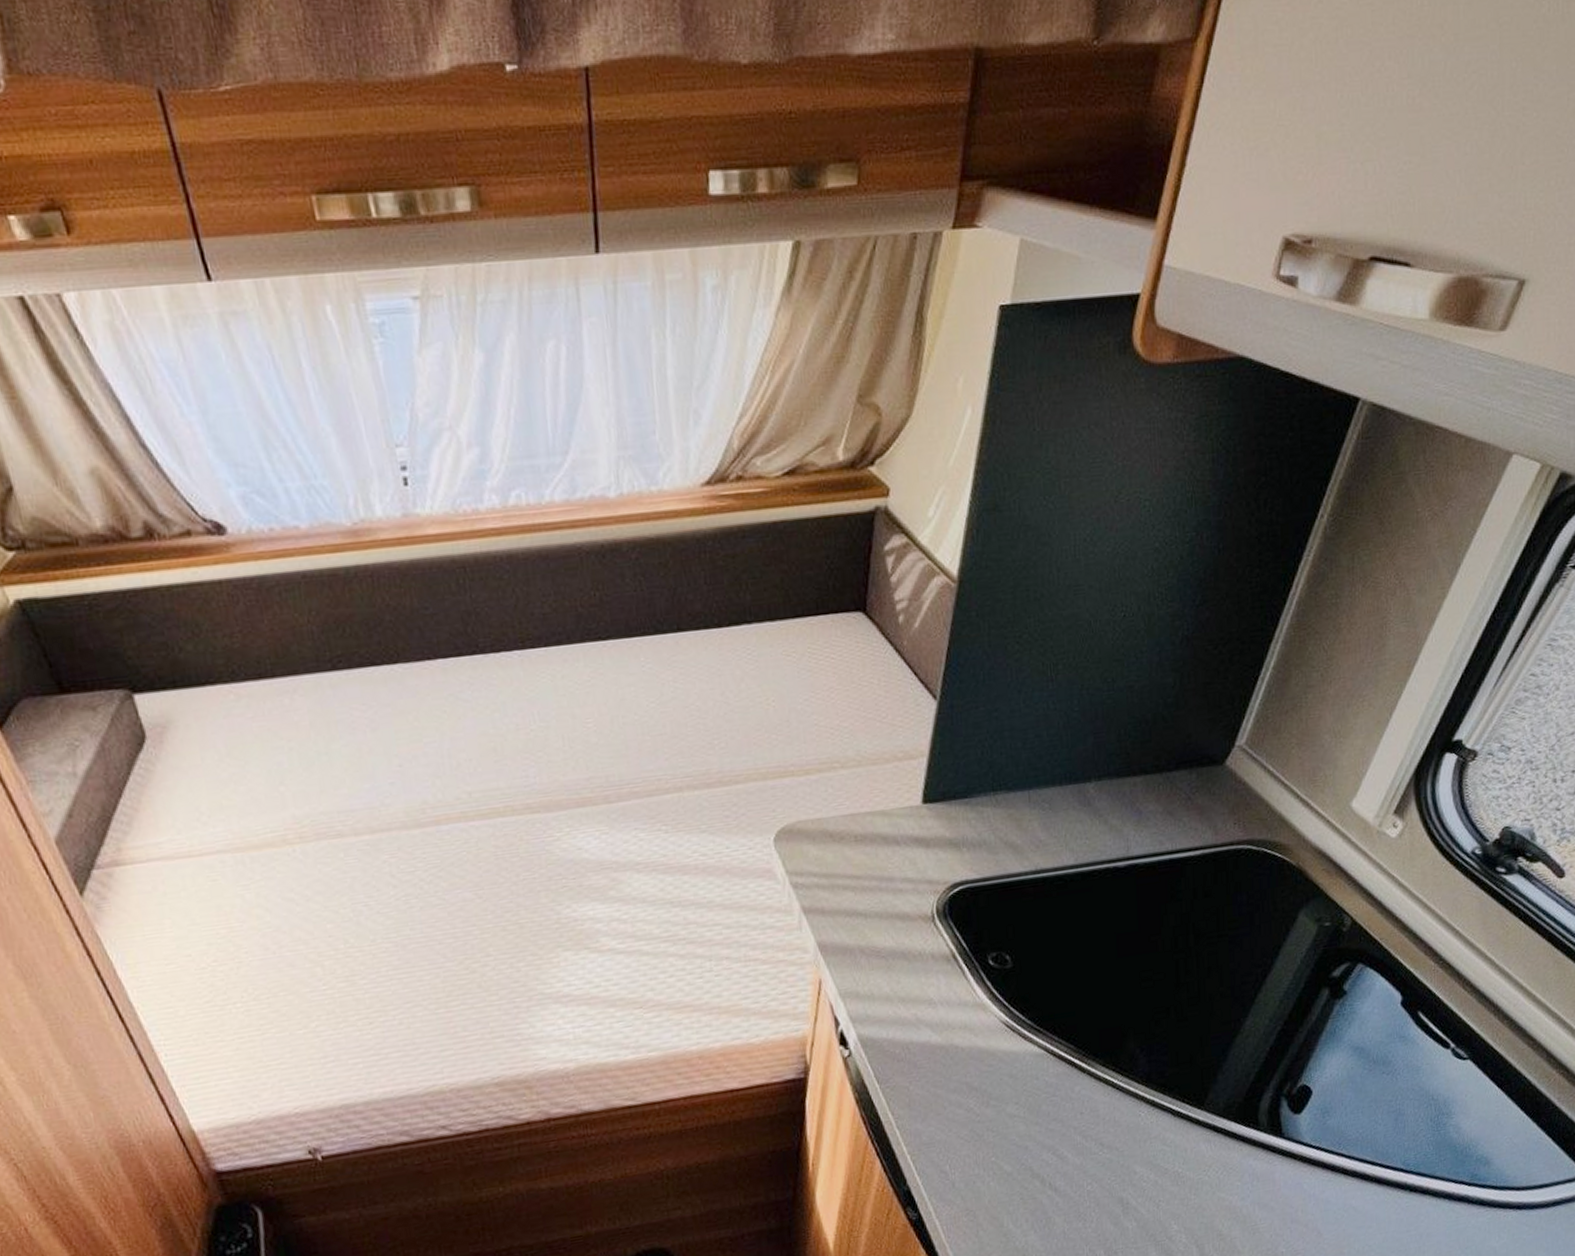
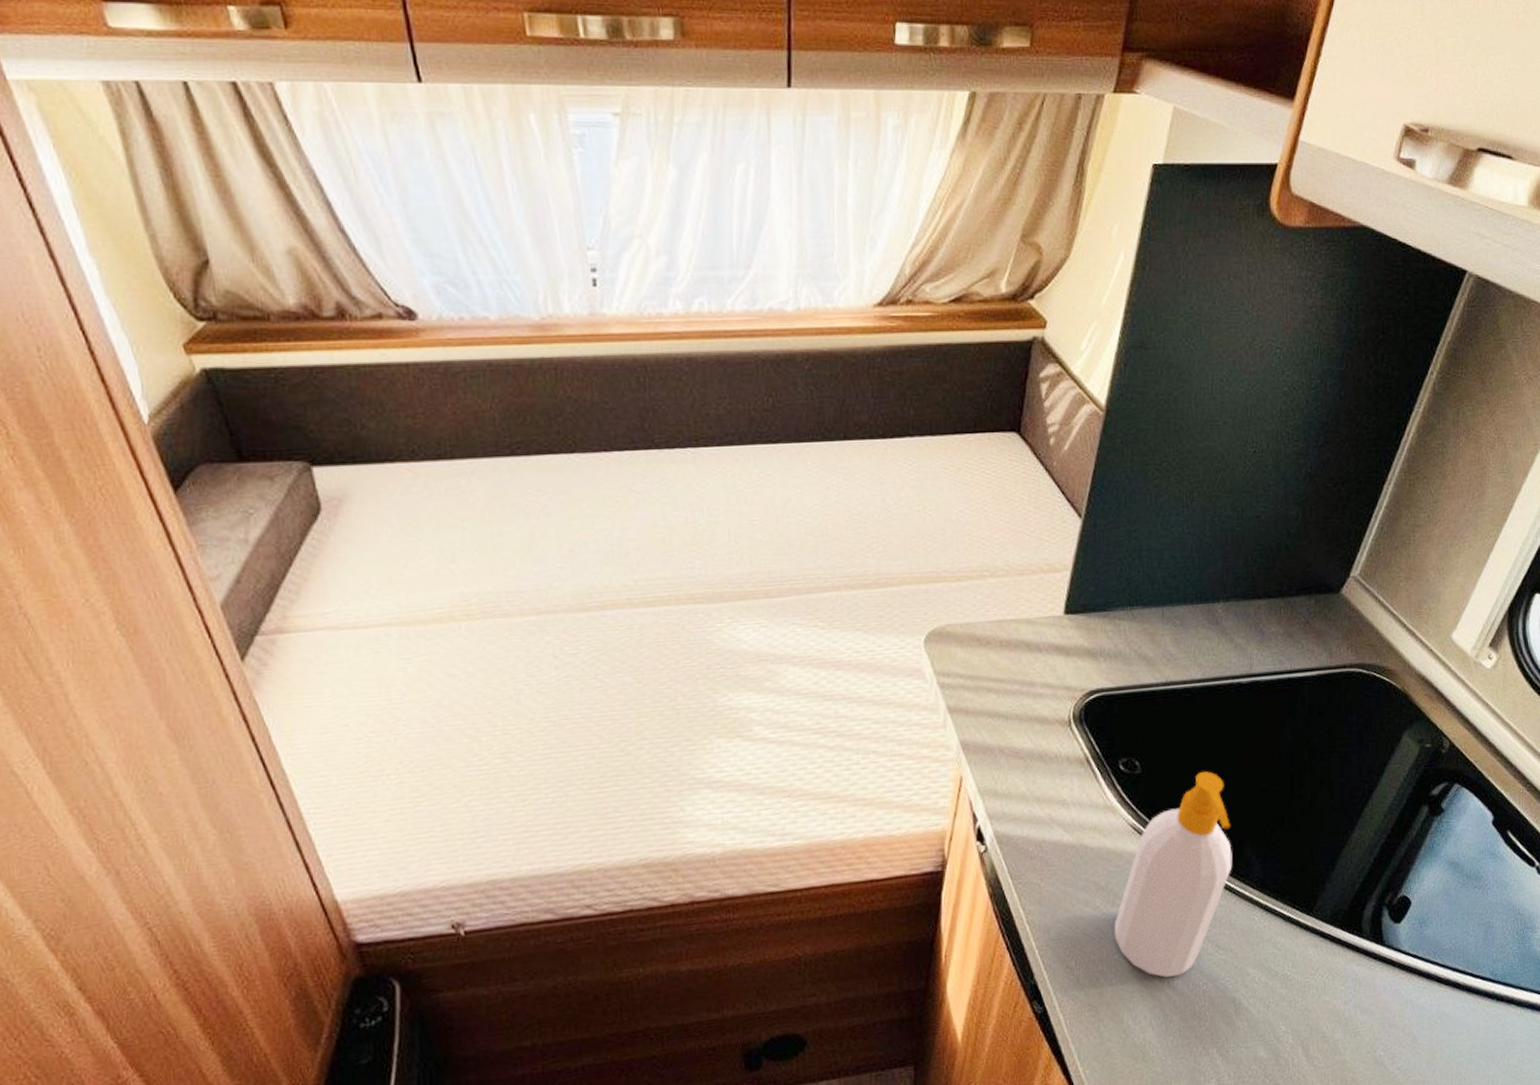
soap bottle: none [989,962,1115,1179] -> present [1114,771,1233,978]

